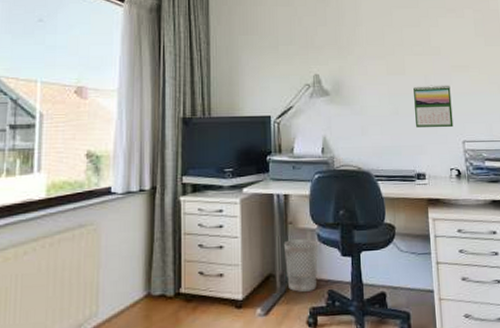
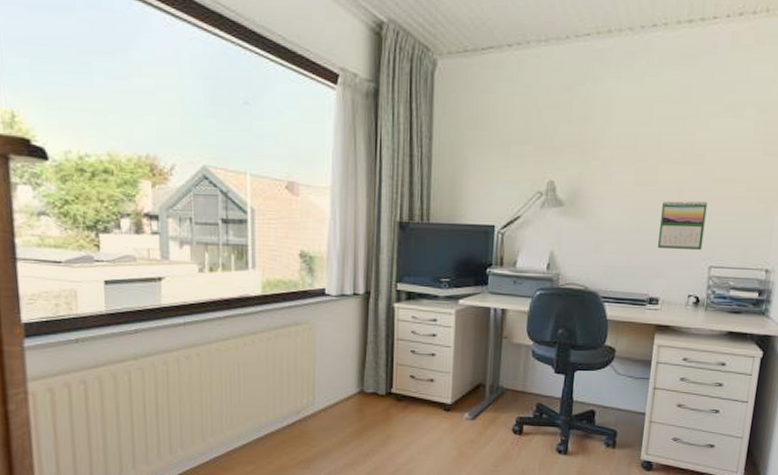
wastebasket: present [283,239,319,292] -> none [496,353,533,403]

